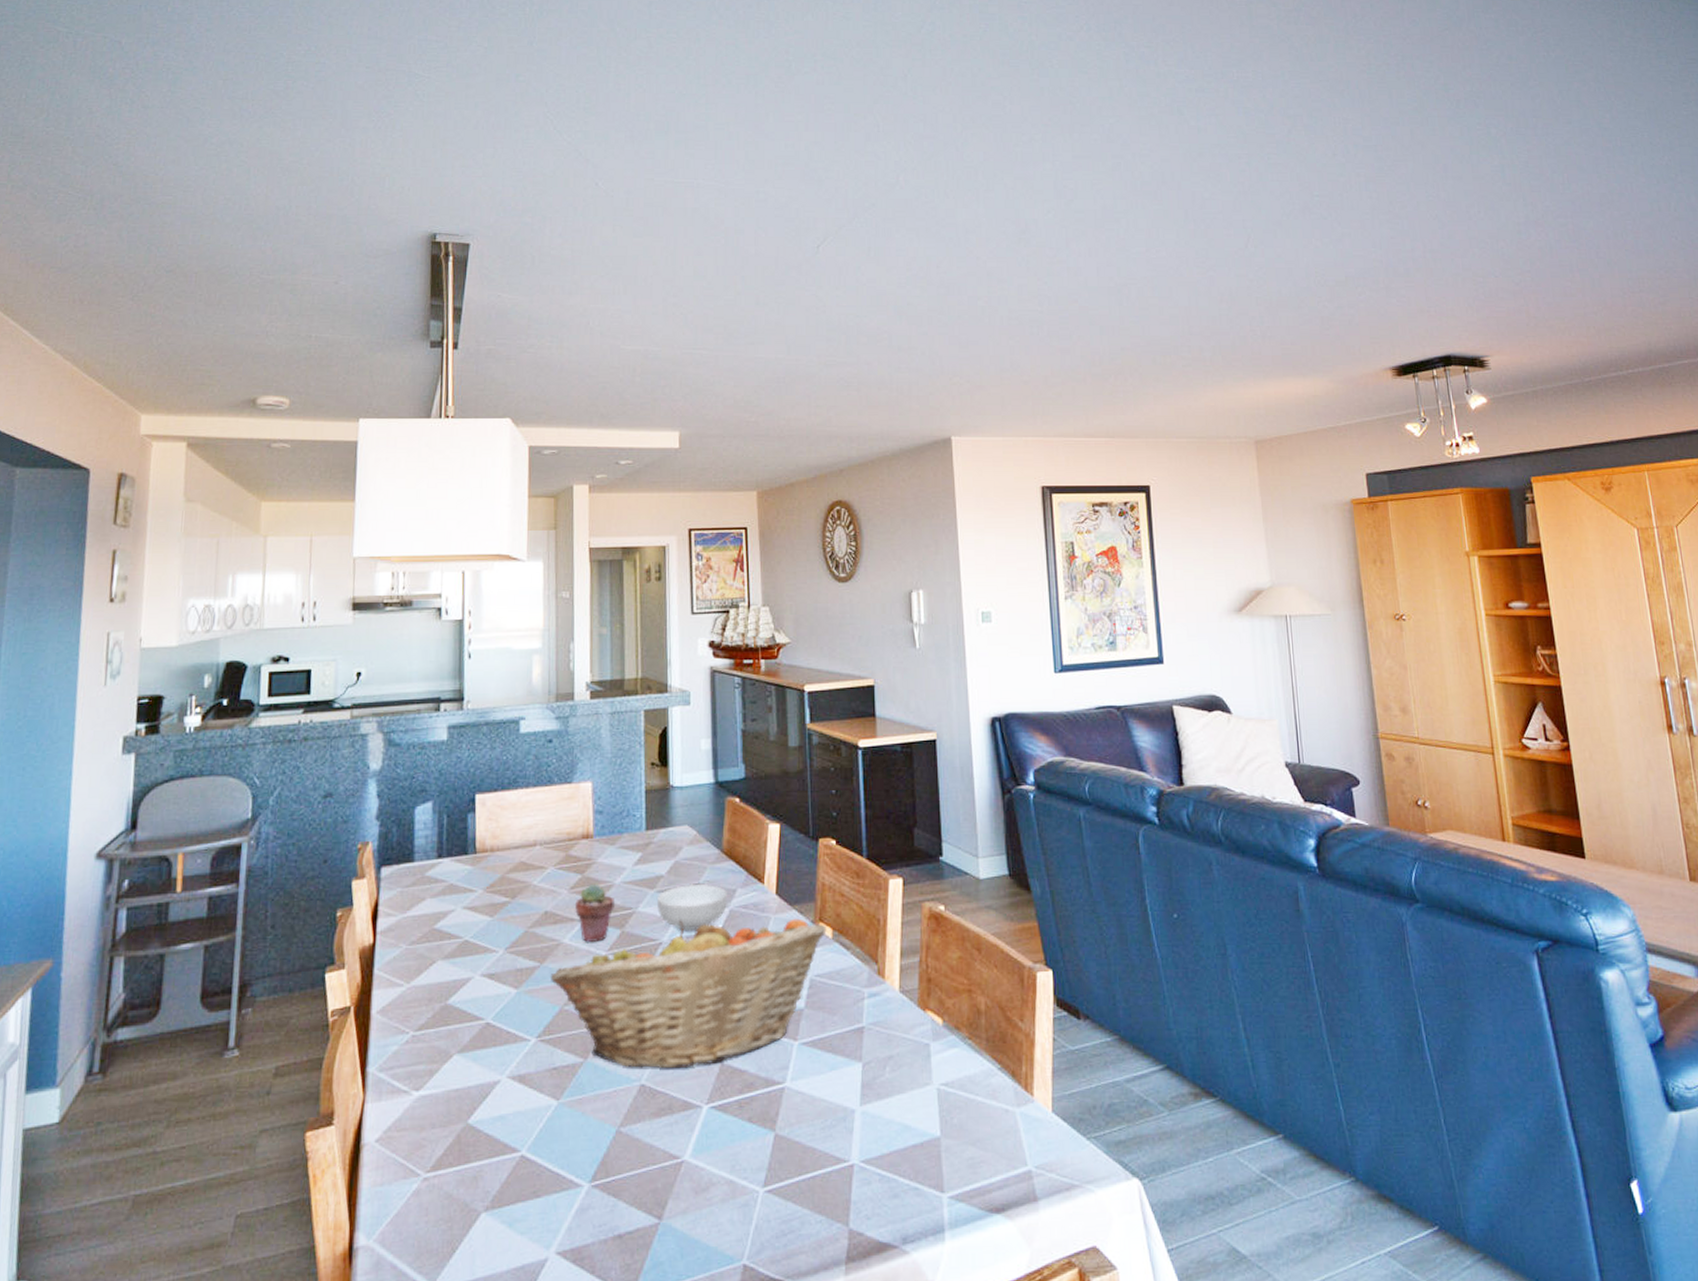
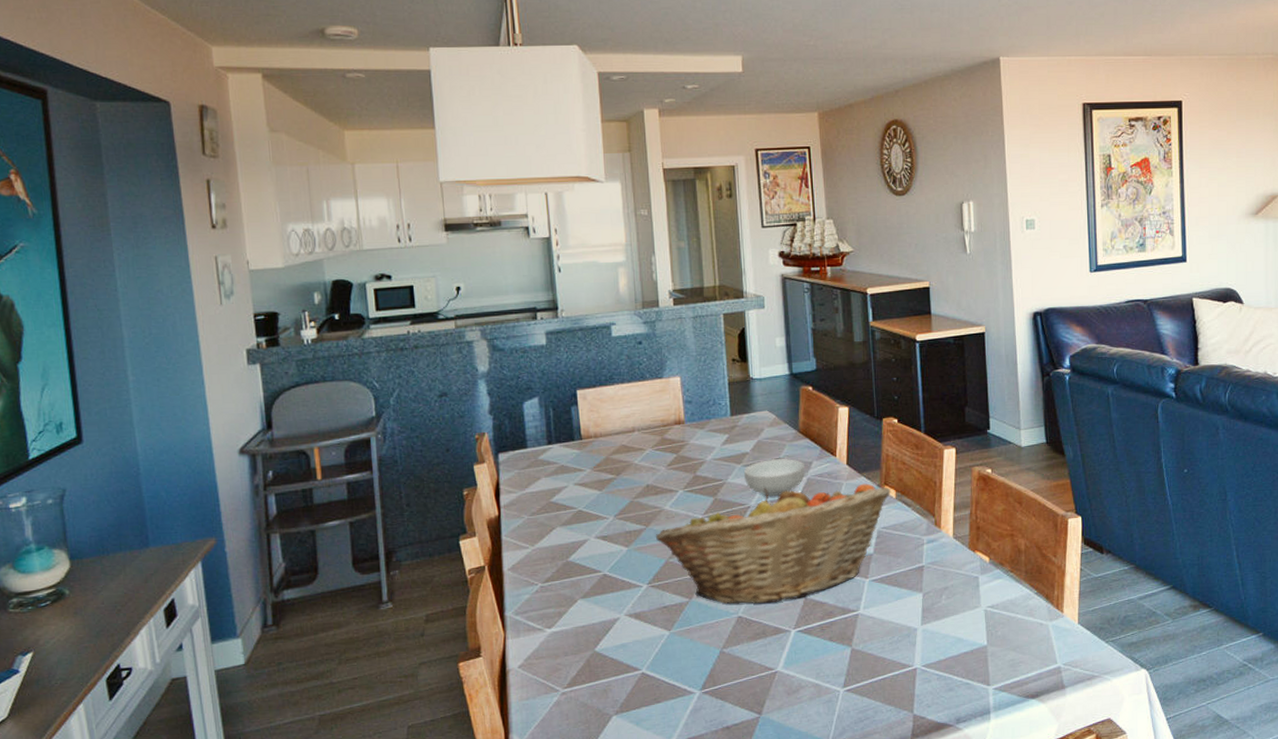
potted succulent: present [574,883,616,943] -> none [672,461,708,509]

